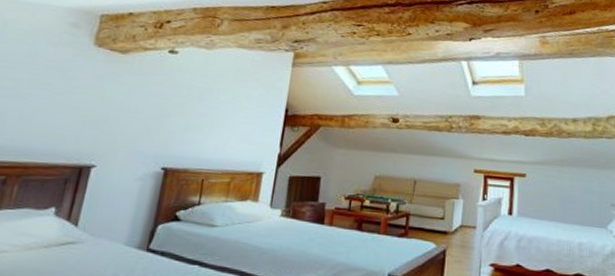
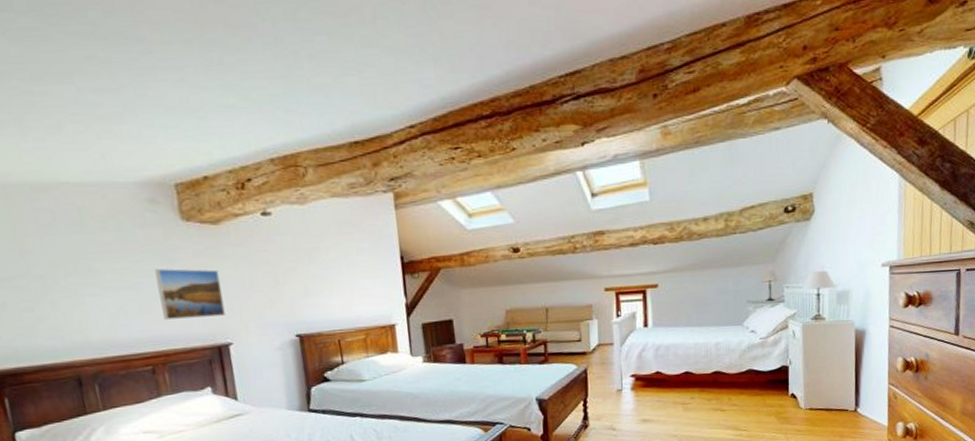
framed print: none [39,83,110,138] -> present [154,268,226,320]

